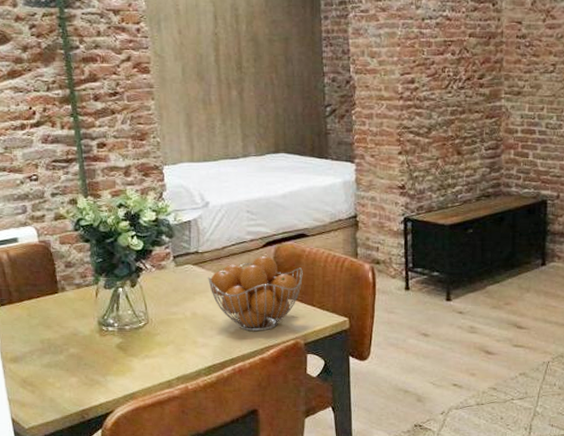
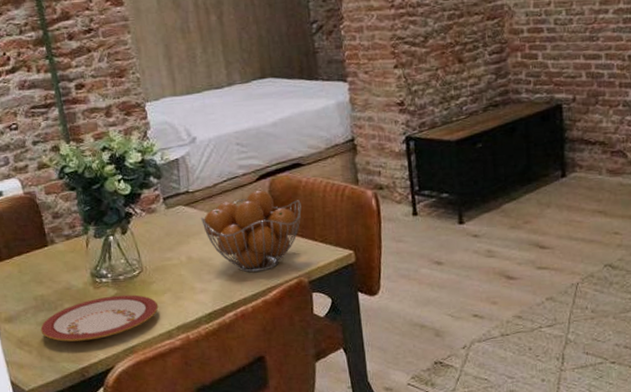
plate: none [44,344,161,385] -> present [40,294,159,342]

